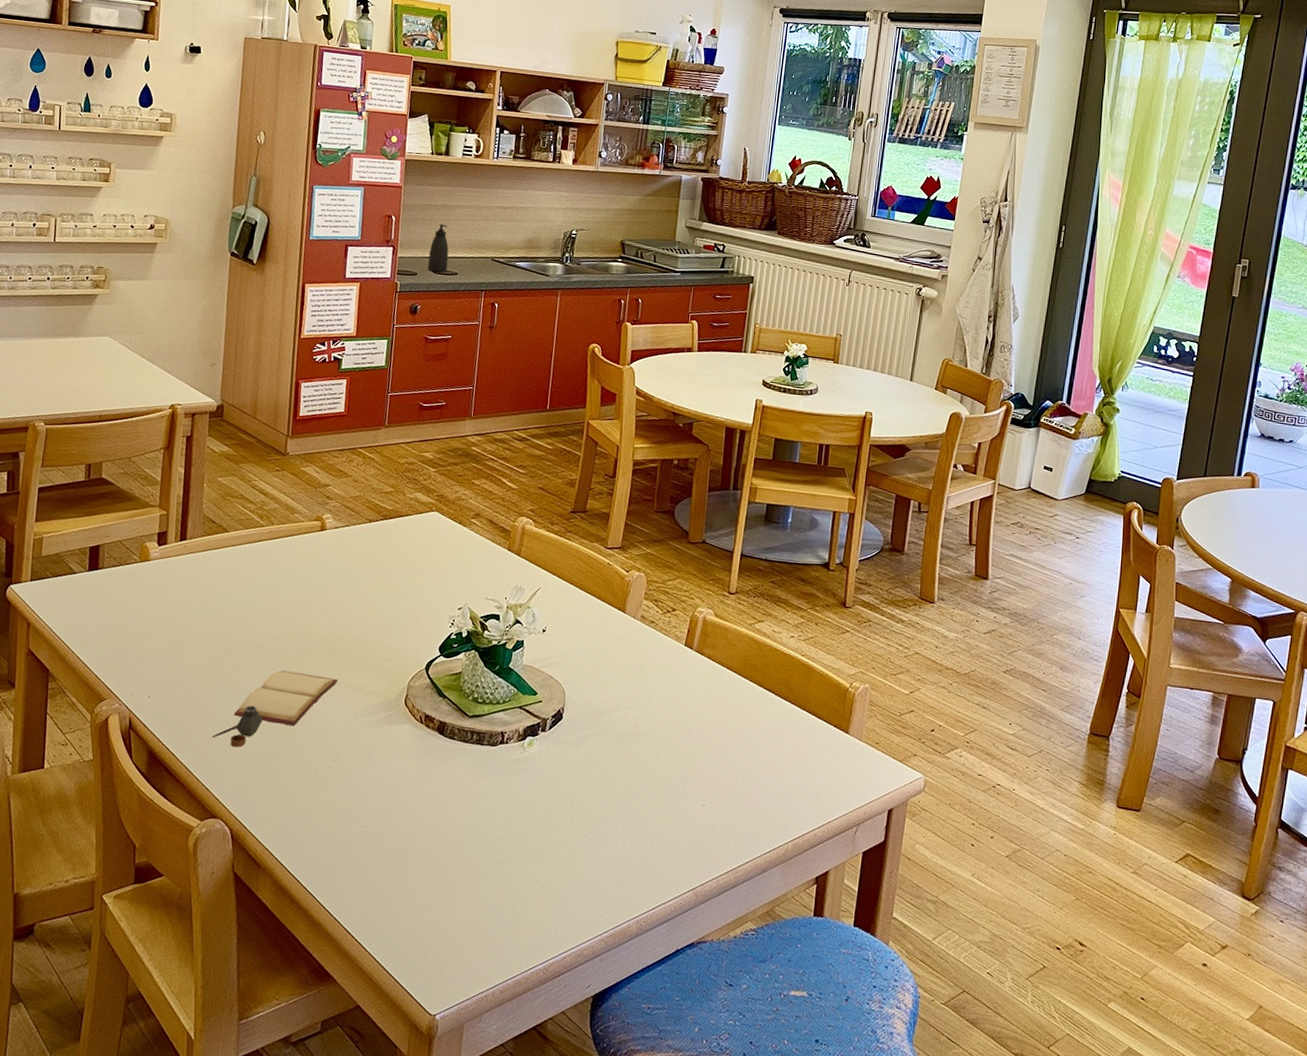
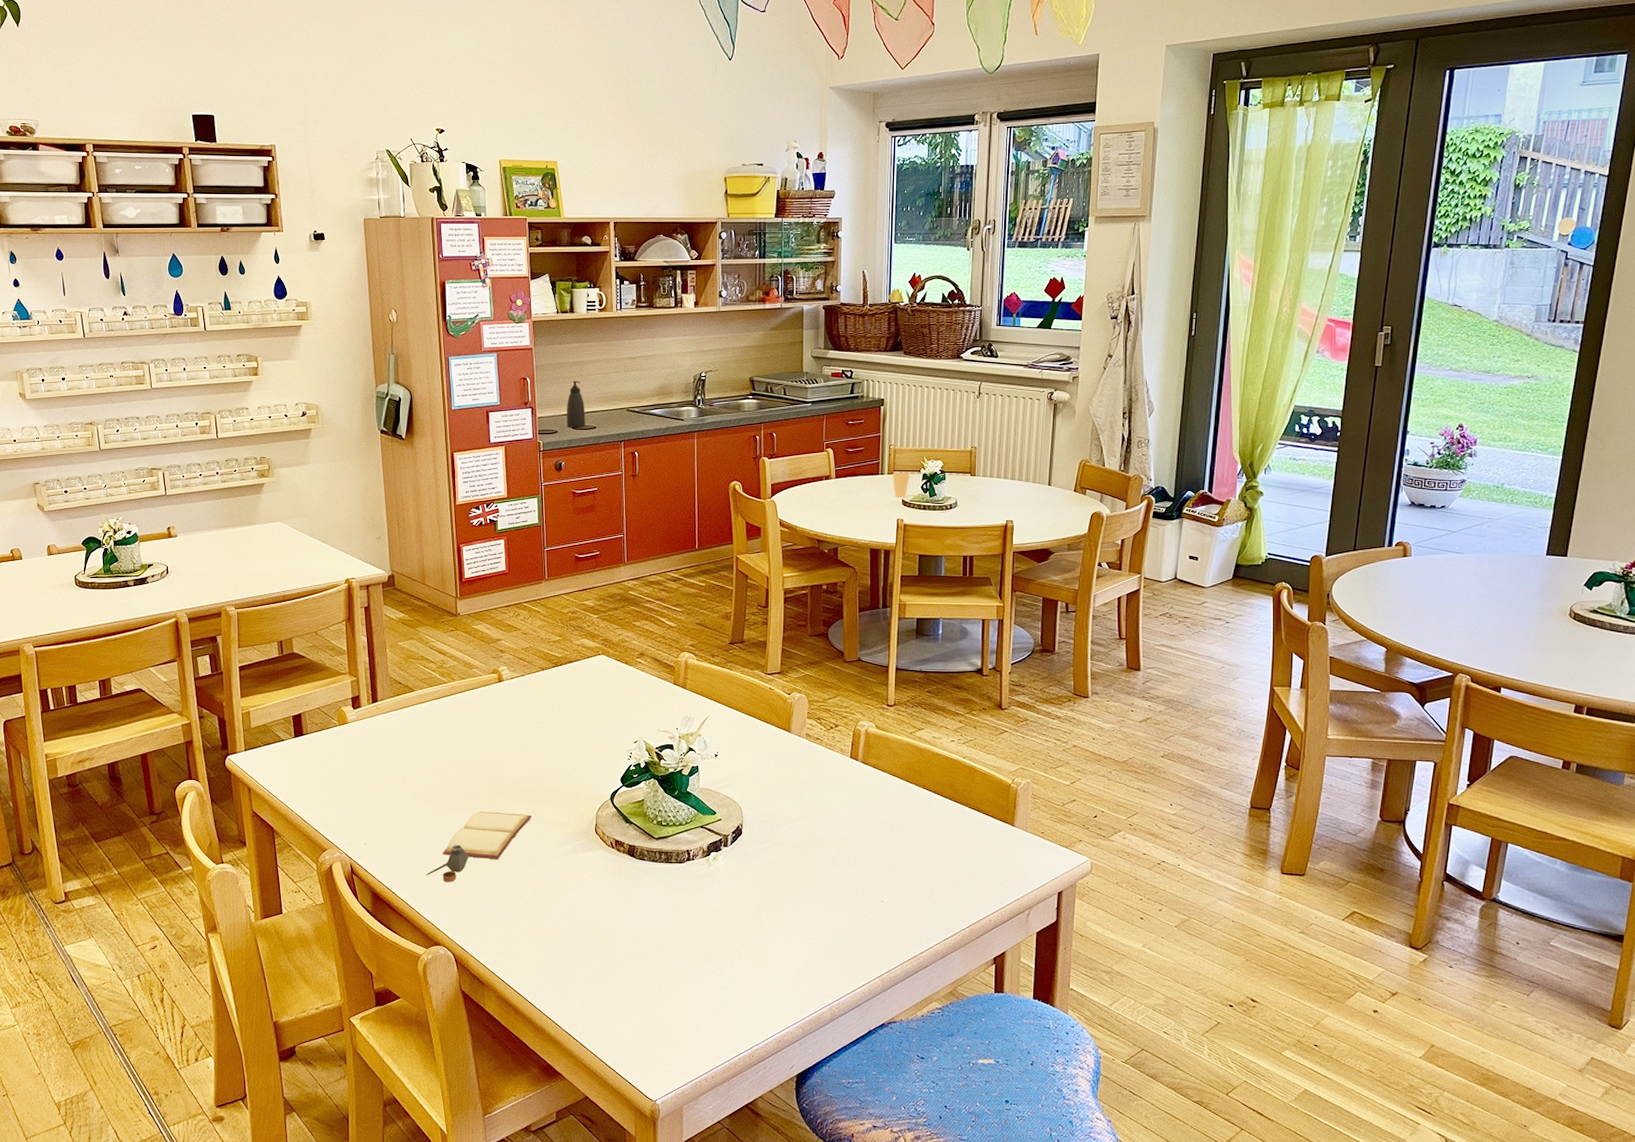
cup: none [755,352,773,379] -> present [892,472,910,498]

